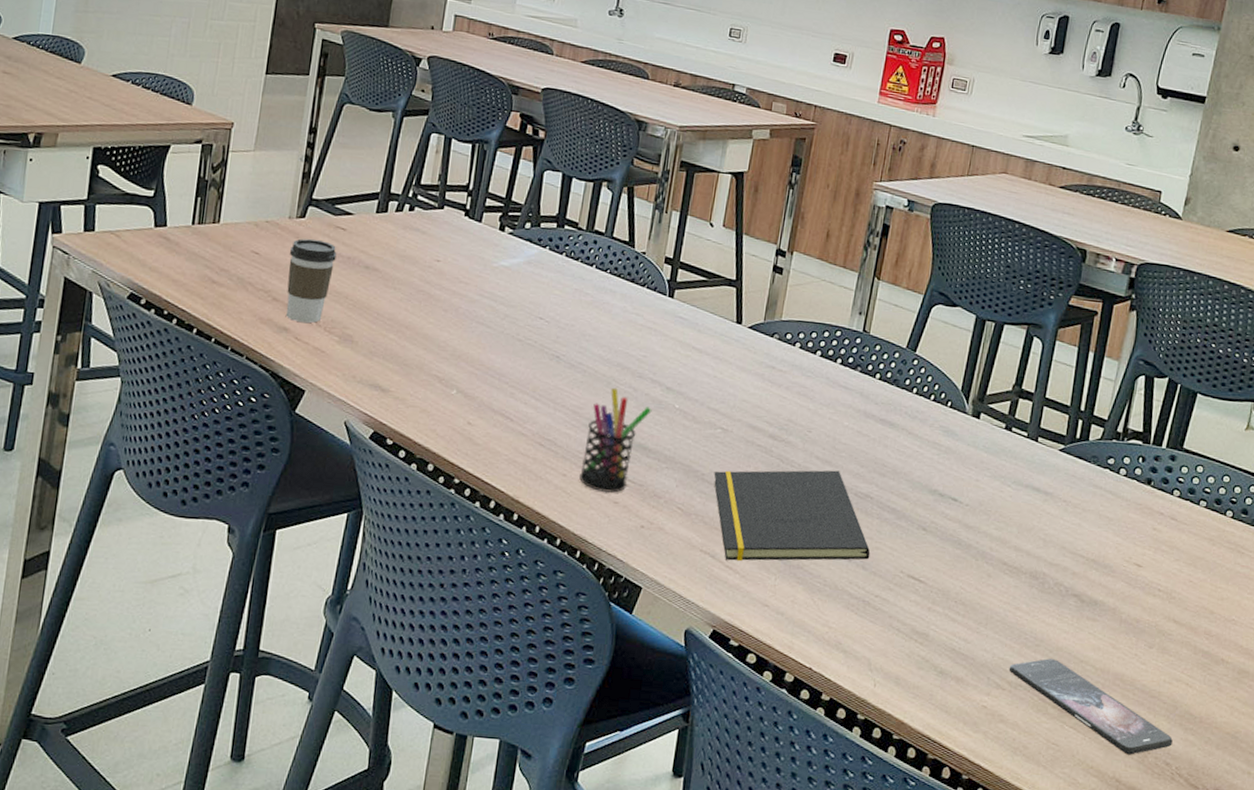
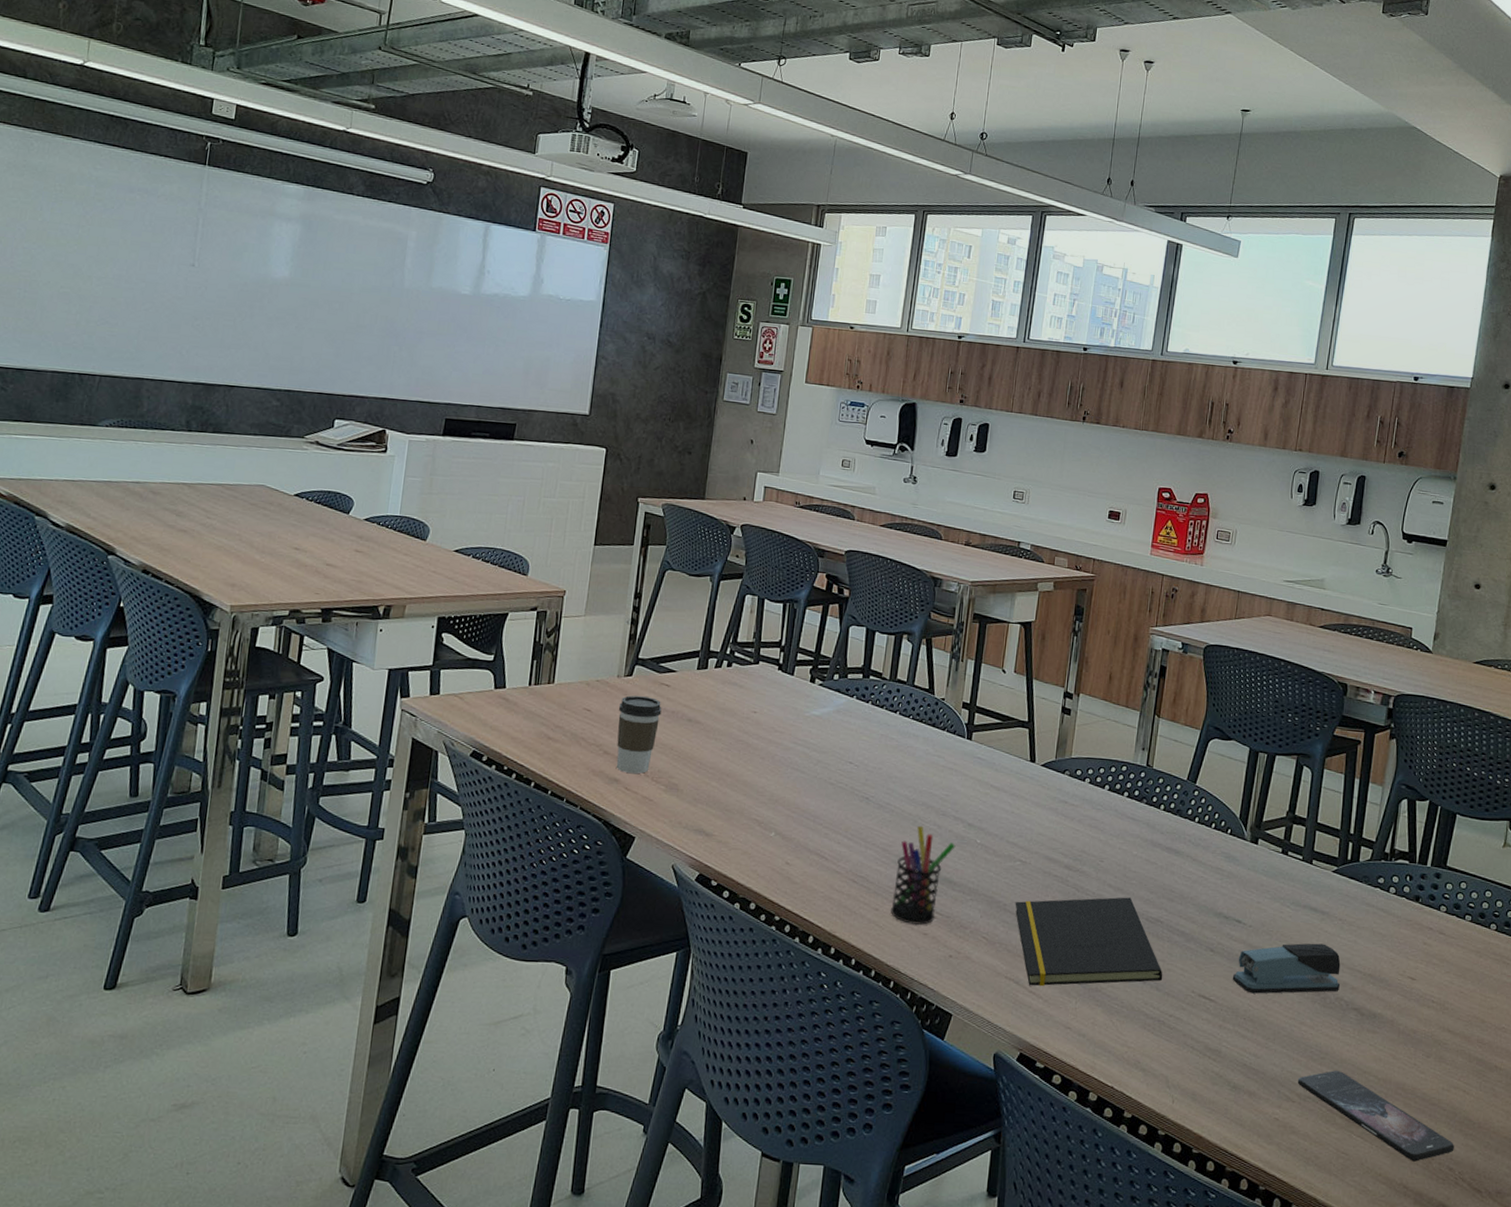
stapler: none [944,524,1062,577] -> present [1232,943,1341,994]

